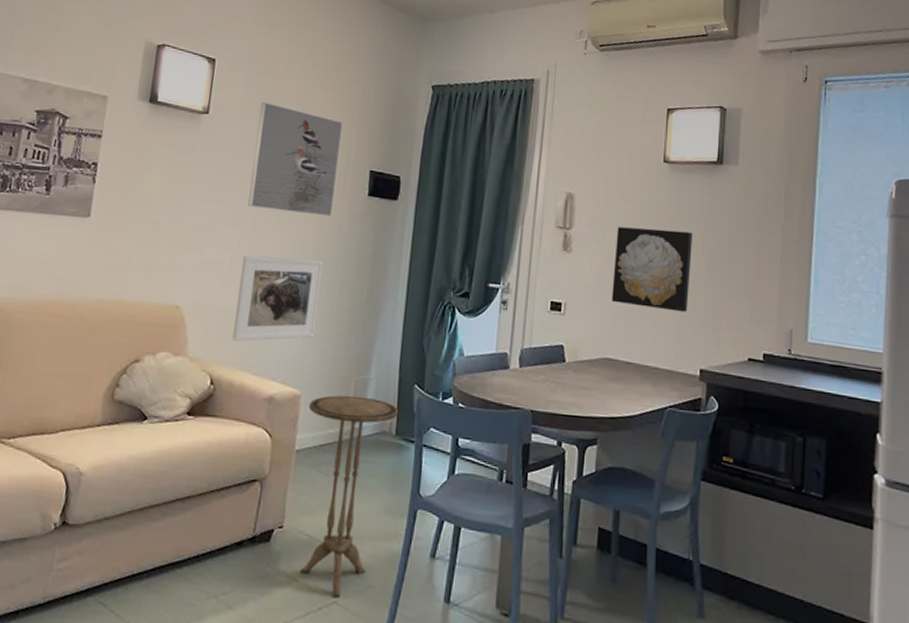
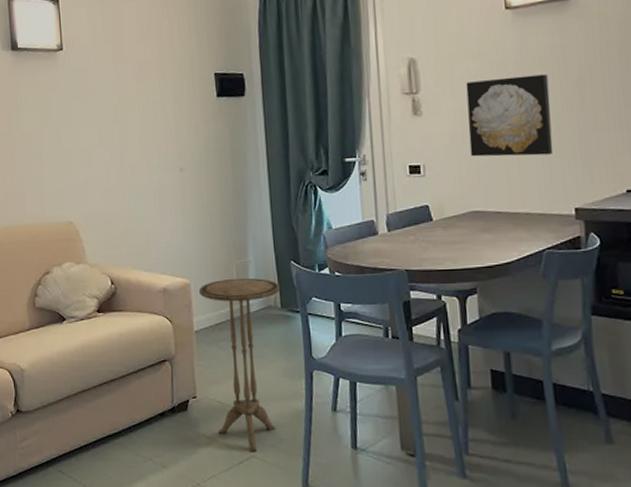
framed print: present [232,255,324,342] -> none [118,163,193,245]
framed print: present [248,102,344,217] -> none [105,29,188,127]

